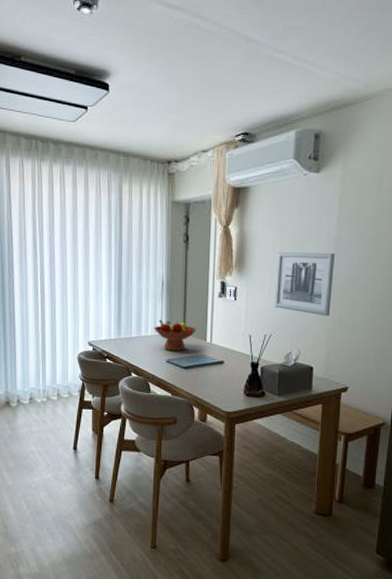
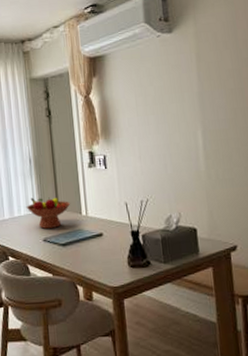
wall art: present [274,252,335,317] -> none [142,109,206,174]

